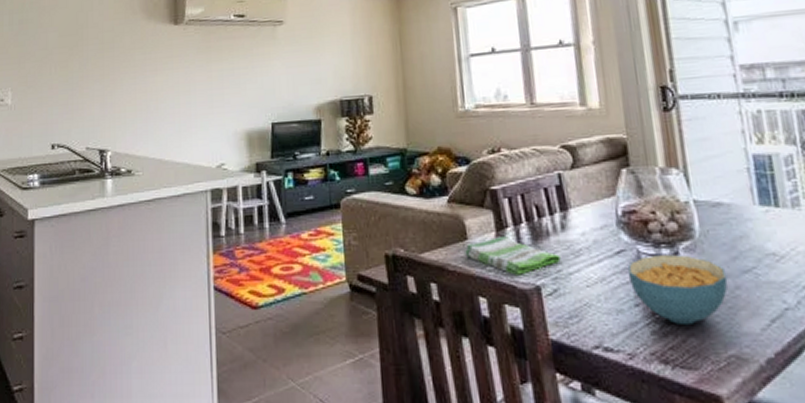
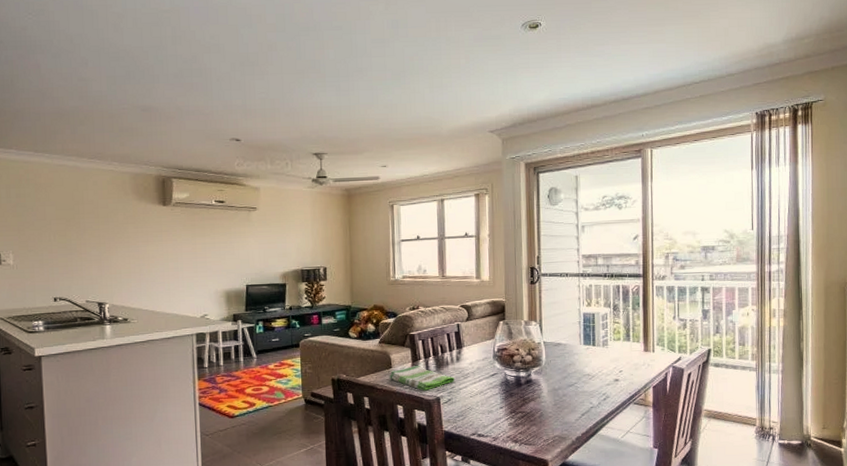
cereal bowl: present [627,254,728,326] -> none [497,375,559,419]

